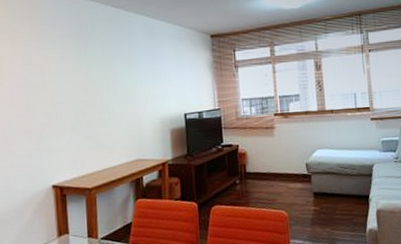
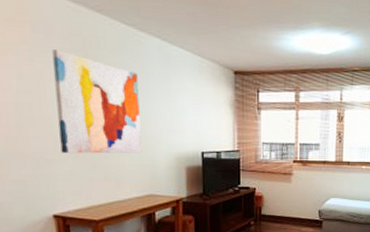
wall art: none [56,36,130,127] -> present [52,49,142,154]

